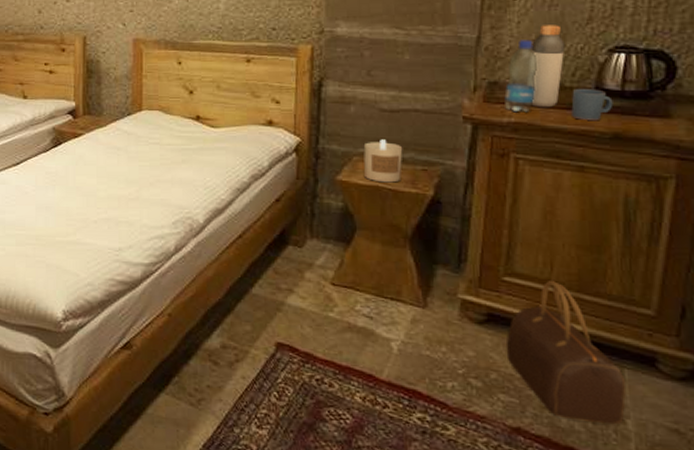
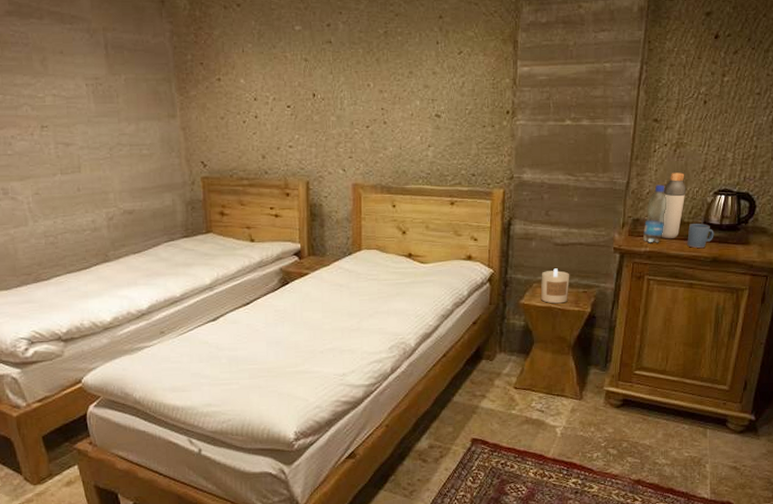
handbag: present [505,281,627,425] -> none [634,371,708,469]

